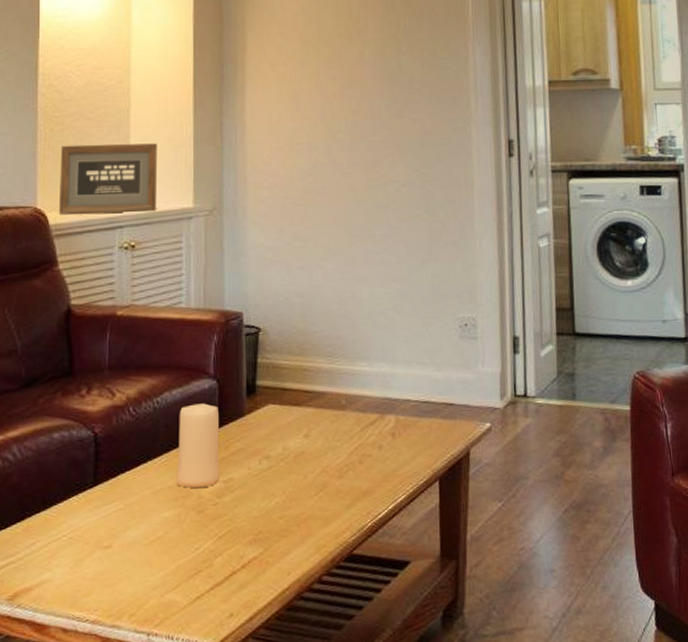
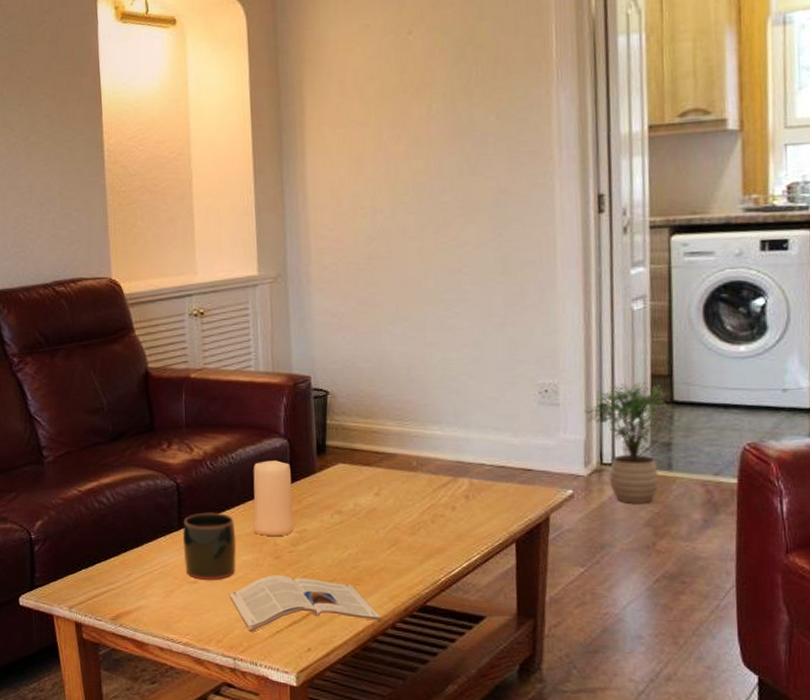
picture frame: present [58,143,158,215] -> none [130,213,223,284]
mug: none [97,464,157,544] -> present [182,512,237,581]
magazine: none [146,531,308,600] -> present [229,575,382,632]
potted plant: none [500,315,575,434] -> present [585,382,673,503]

